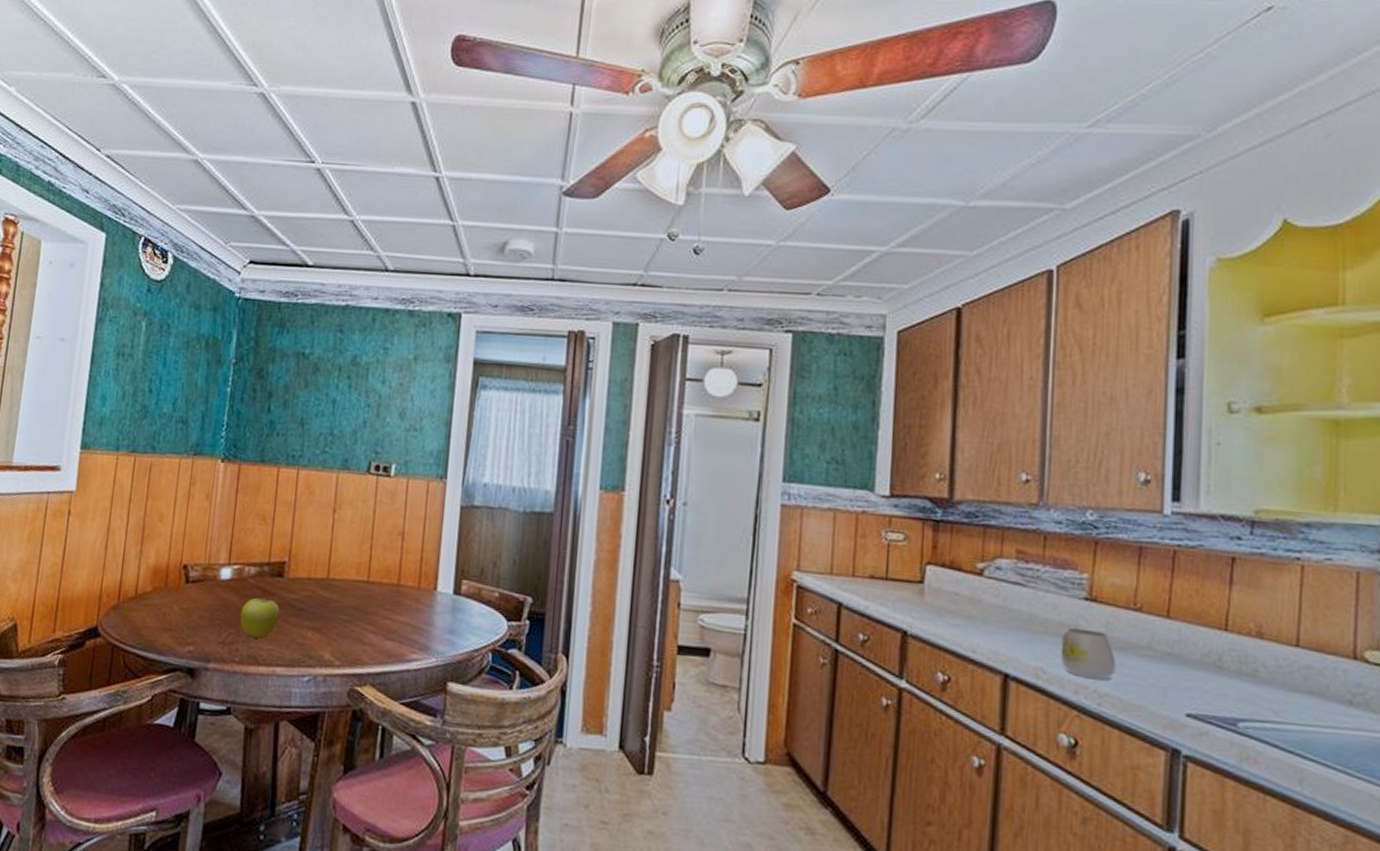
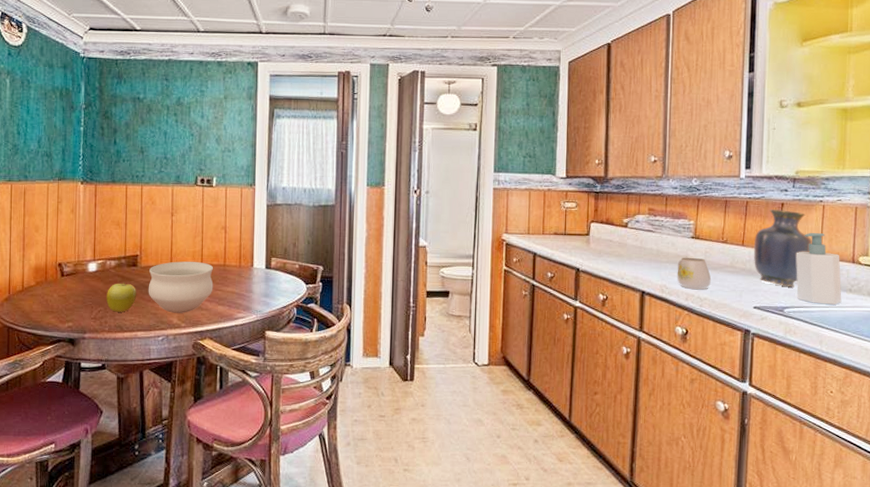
bowl: none [294,574,384,647] -> present [148,261,214,313]
vase: none [1185,565,1284,688] -> present [753,209,812,287]
soap bottle: none [1256,606,1336,724] -> present [795,233,842,305]

